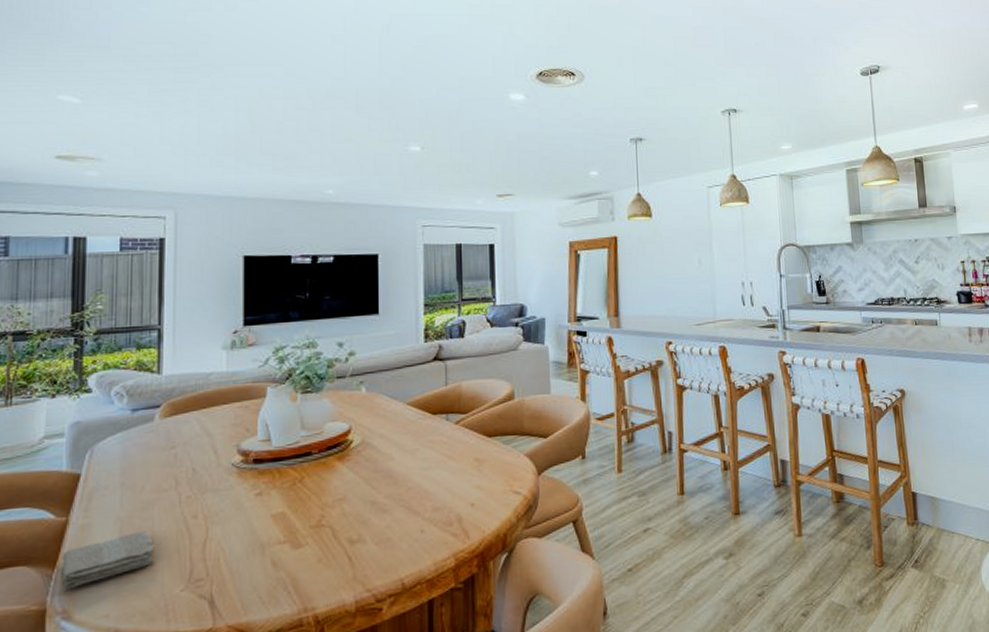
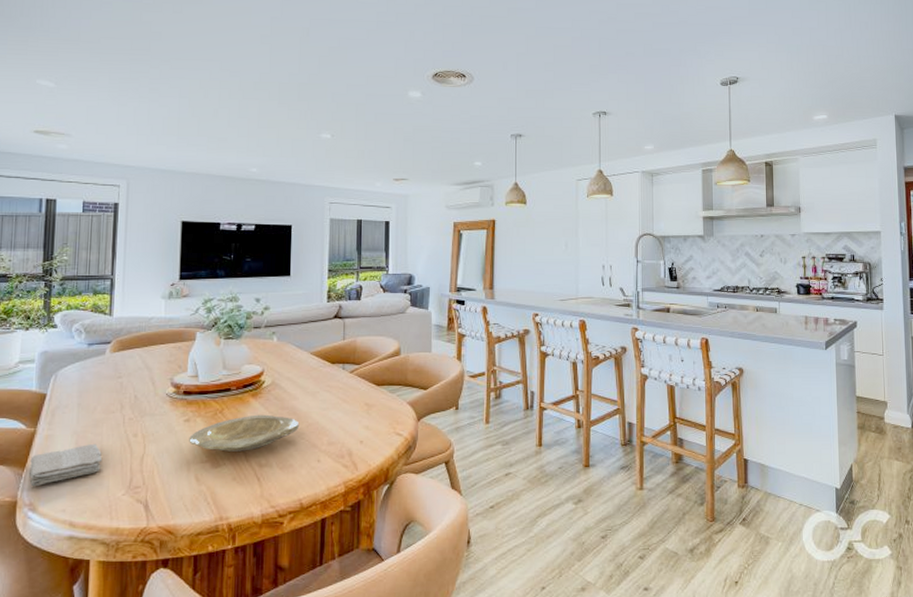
plate: none [262,480,397,528] -> present [189,414,300,452]

